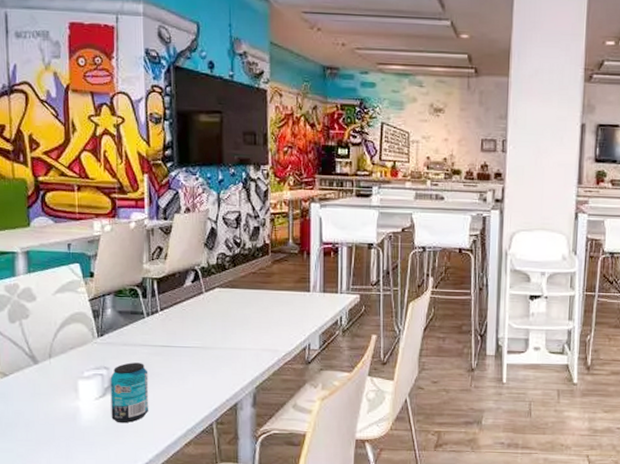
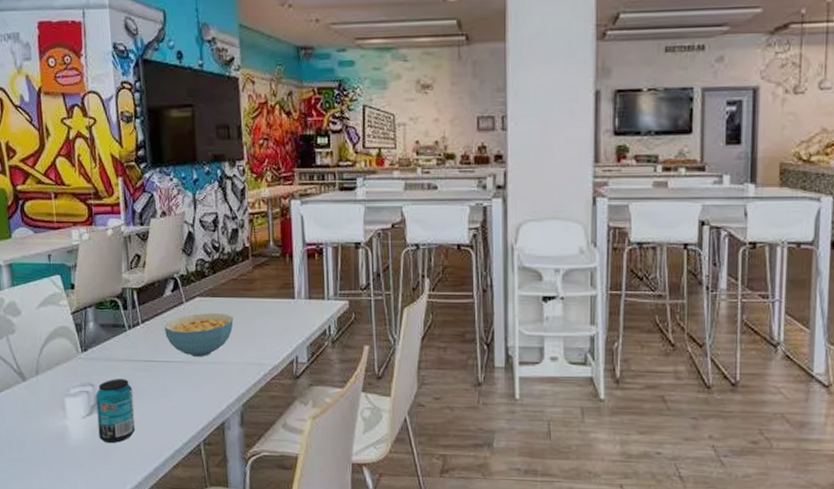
cereal bowl: none [182,303,251,344] -> present [164,313,234,358]

